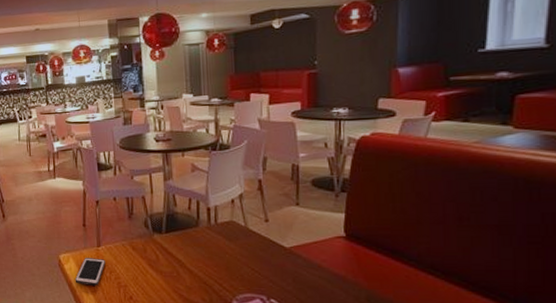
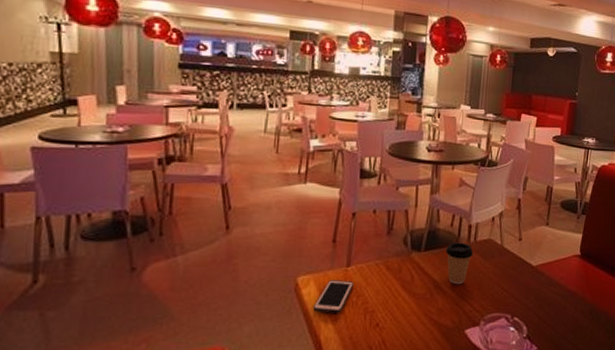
coffee cup: none [186,224,216,265] -> present [445,242,473,285]

